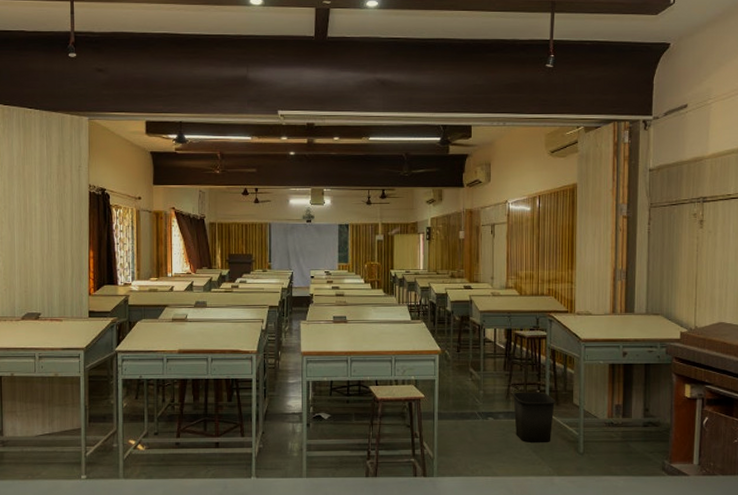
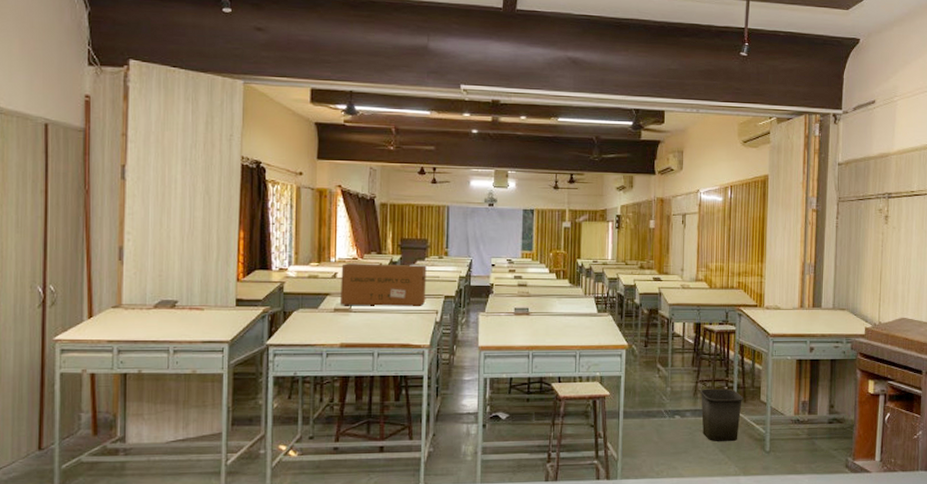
box: none [176,277,253,317] -> present [339,263,427,307]

